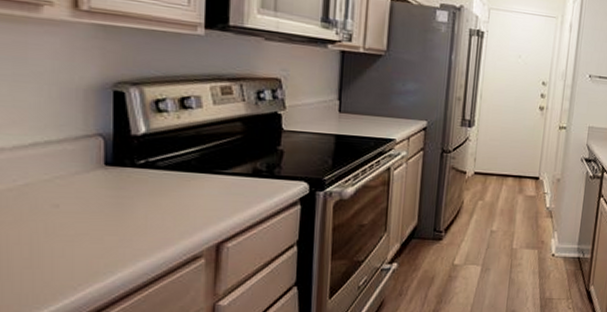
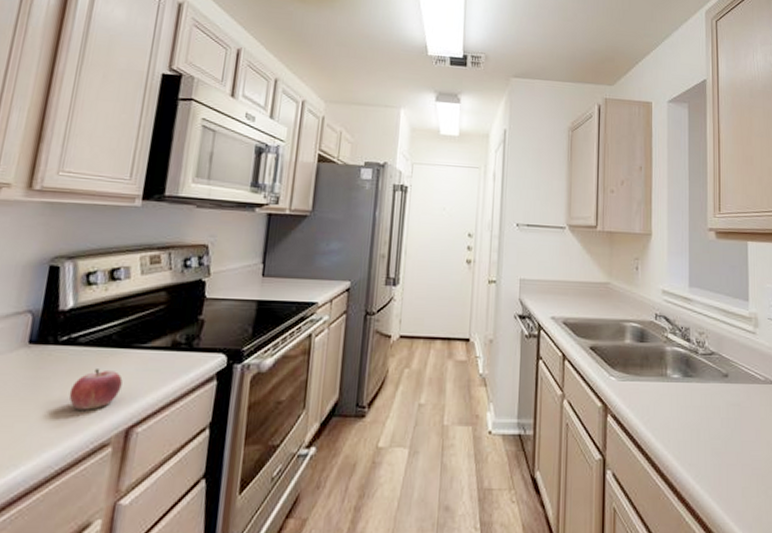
fruit: none [155,190,207,227] -> present [68,367,123,410]

